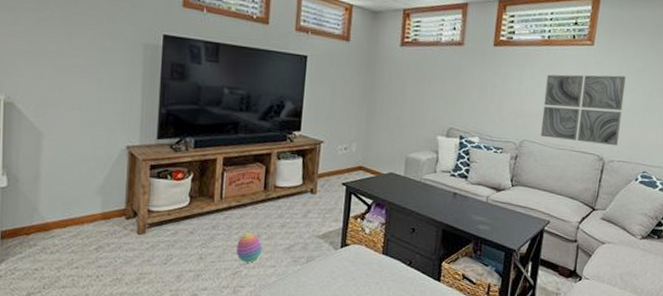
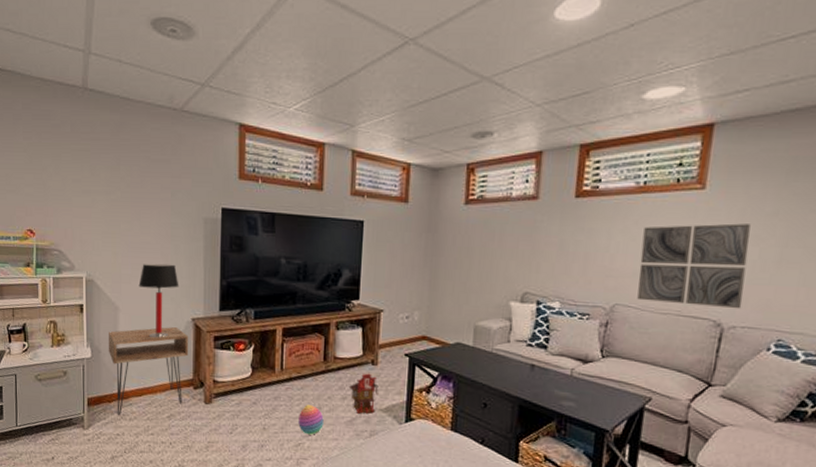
nightstand: none [28,154,123,248] -> present [108,327,189,415]
table lamp: none [67,88,114,166] -> present [138,263,179,338]
toy house: none [287,201,317,241] -> present [348,373,379,414]

